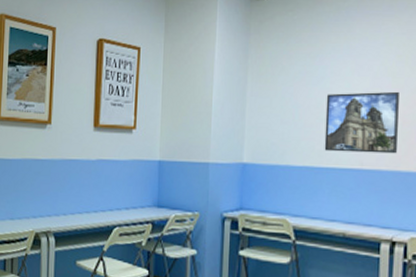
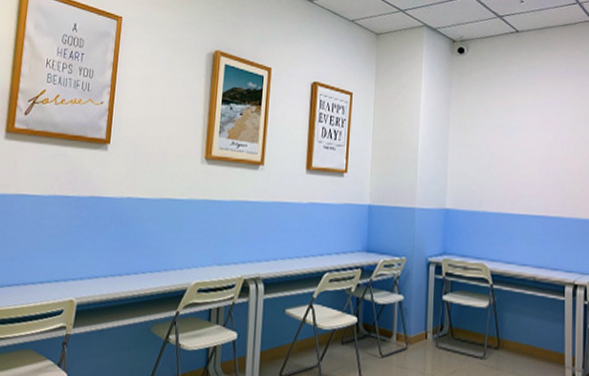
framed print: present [324,91,399,154] -> none [516,145,576,202]

